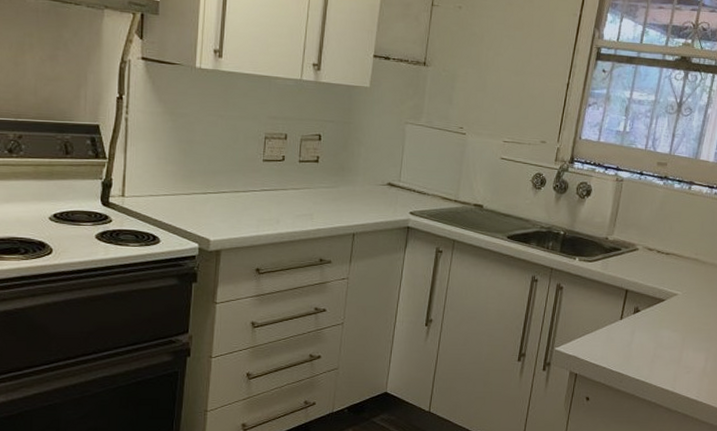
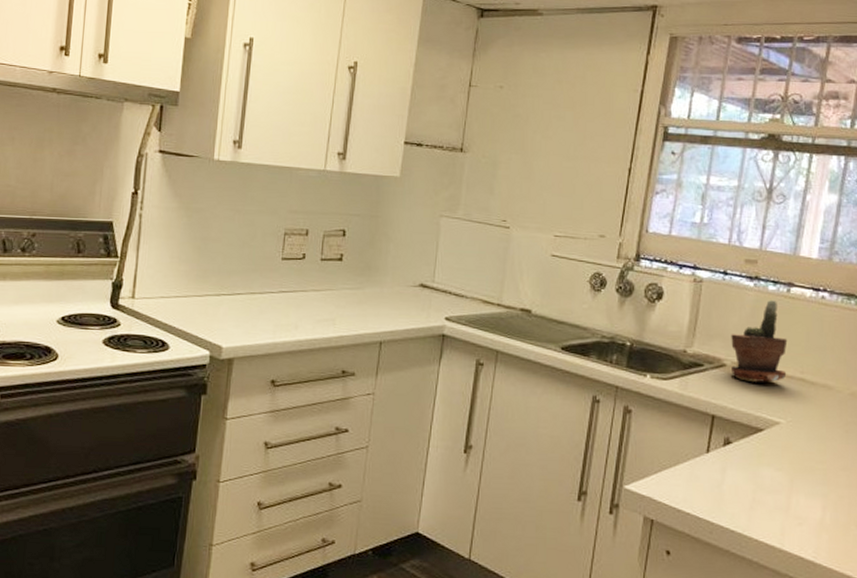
potted plant: none [642,195,687,262] -> present [731,299,788,382]

